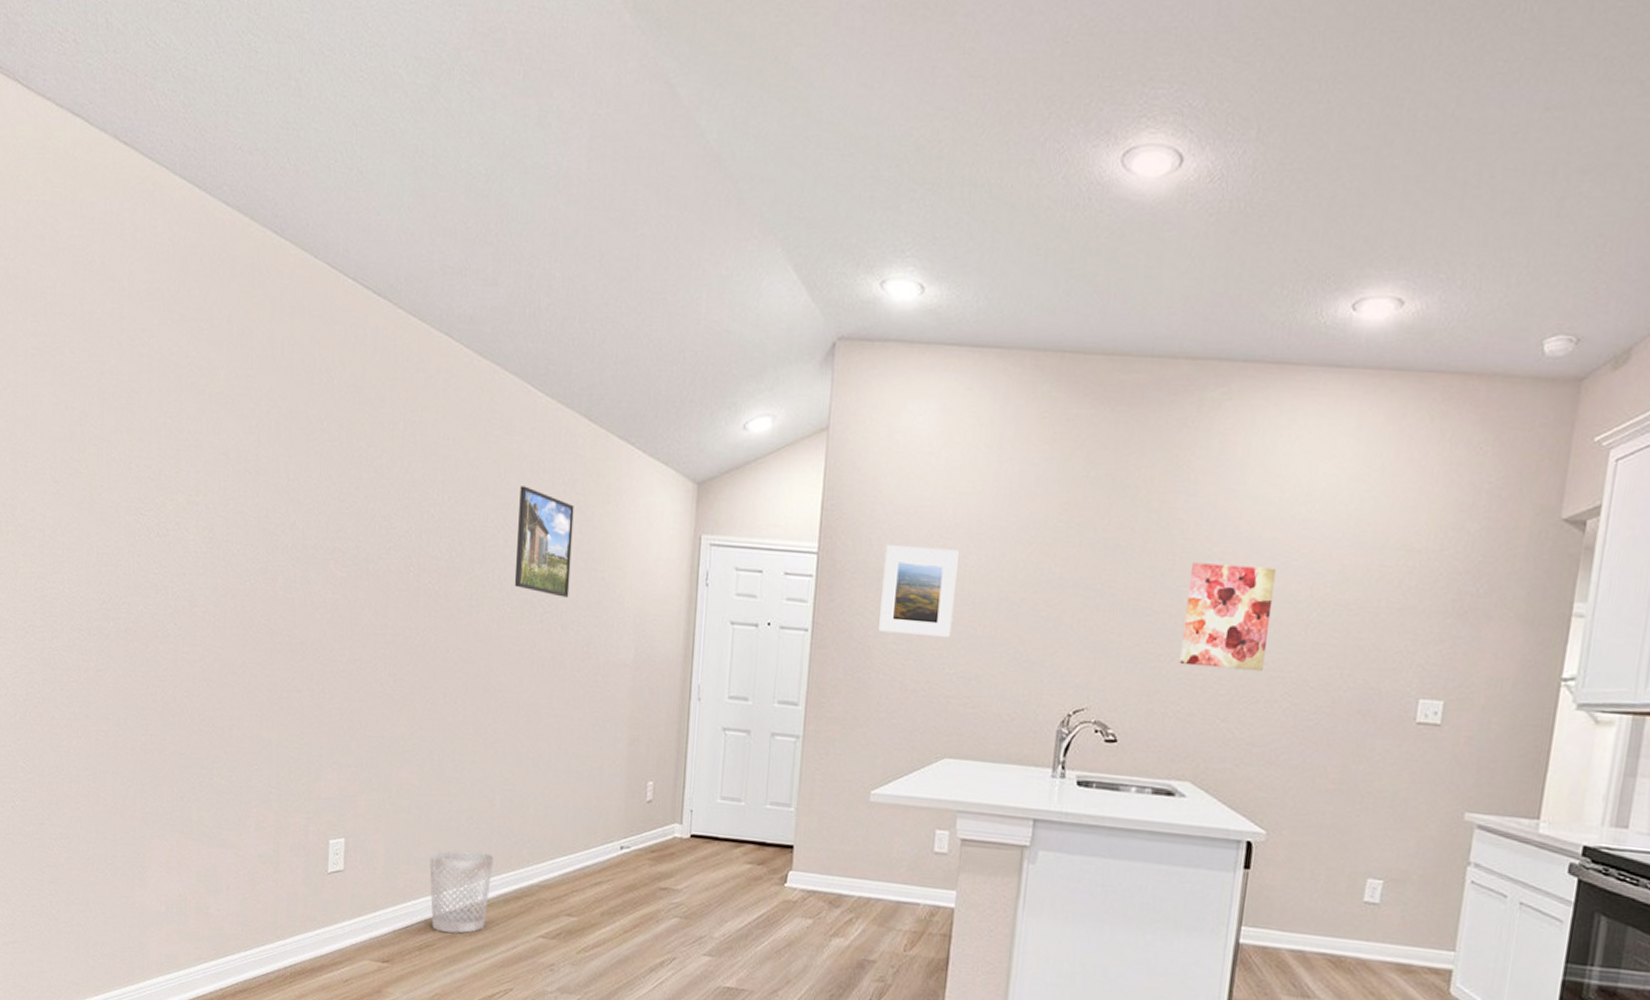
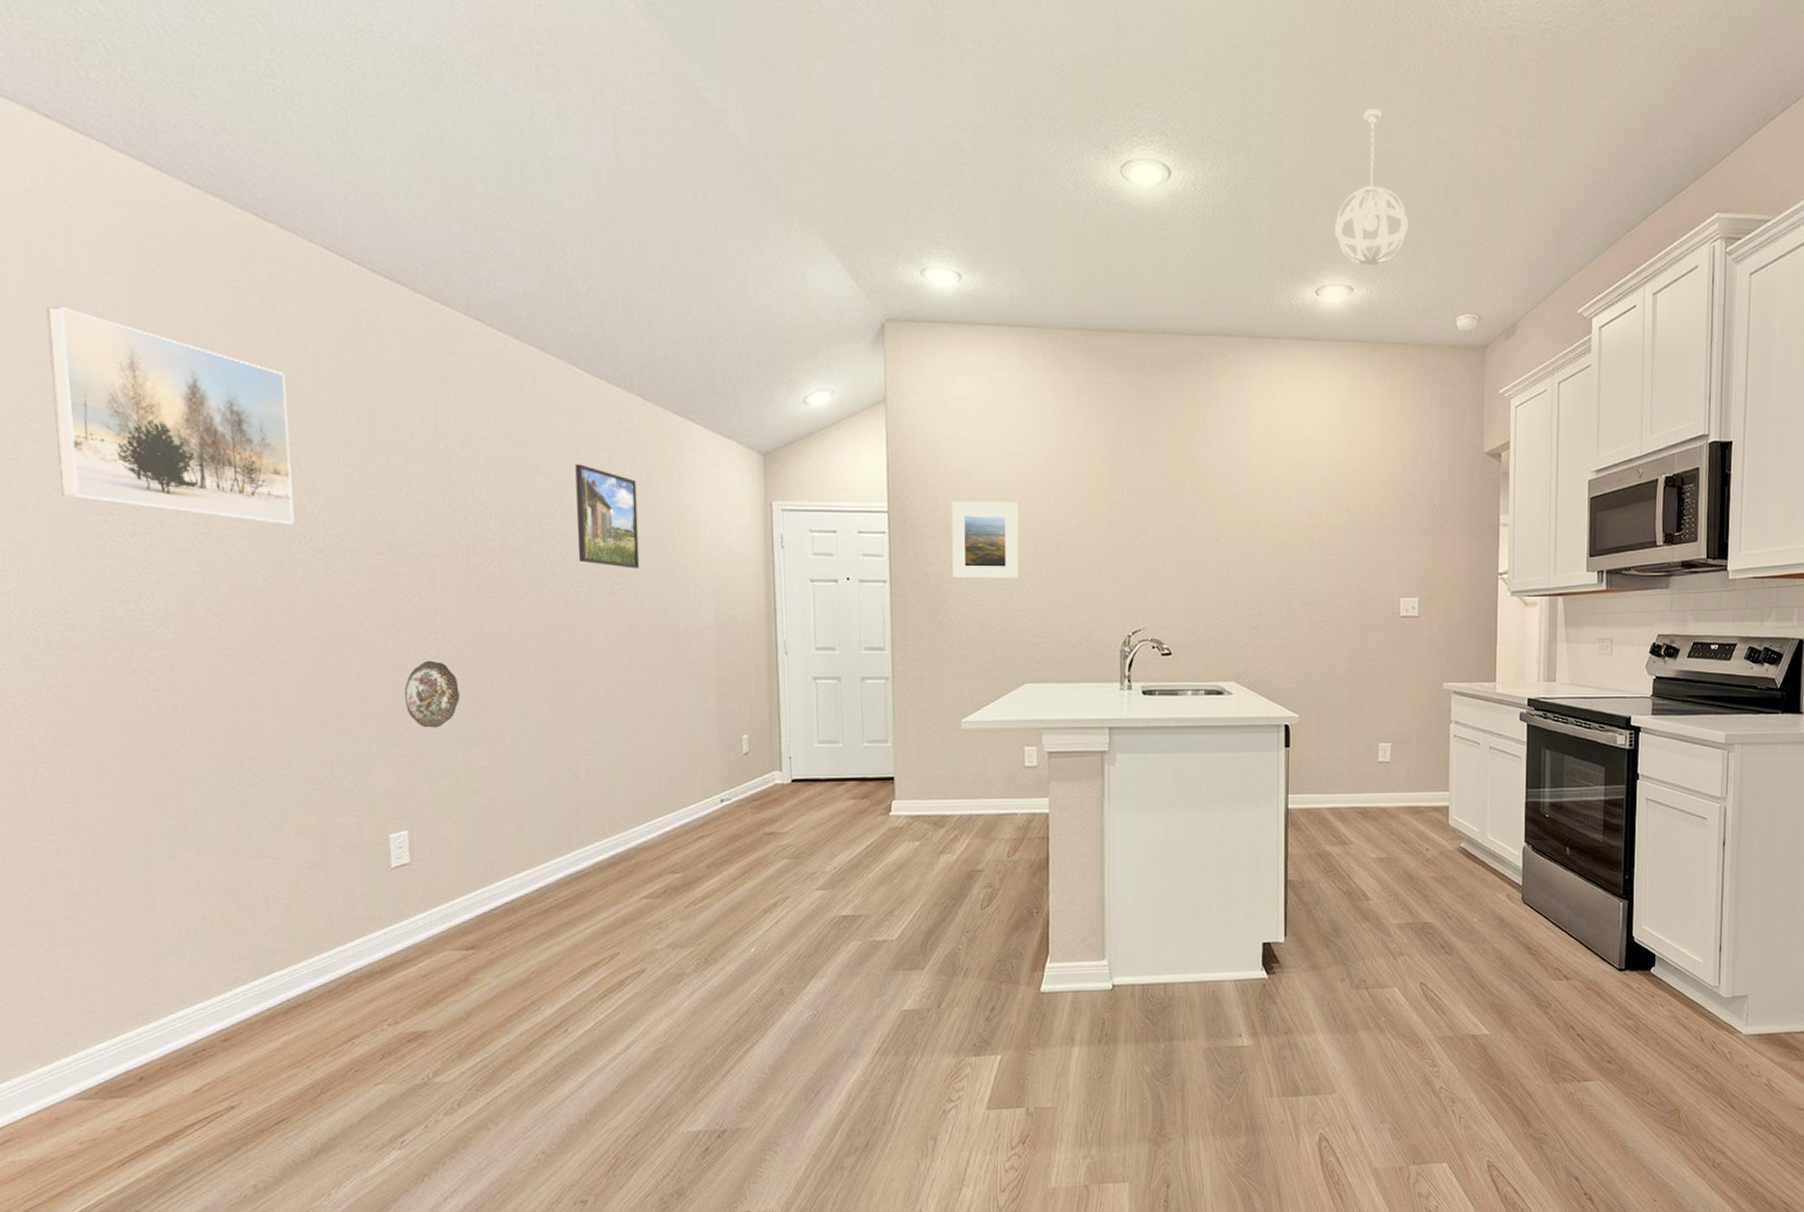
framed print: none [109,320,284,534] -> present [46,305,295,525]
decorative plate: none [353,674,399,742] -> present [404,660,460,728]
wastebasket: present [429,850,495,934] -> none [510,823,585,909]
wall art: present [1180,562,1277,672] -> none [1215,501,1283,586]
pendant light: none [1387,67,1492,273] -> present [1335,108,1409,267]

